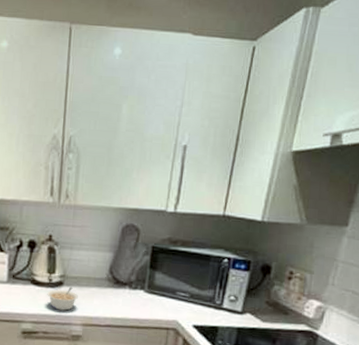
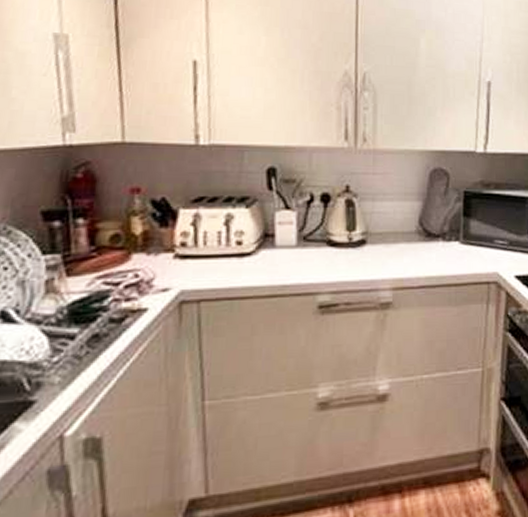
legume: present [47,287,78,311] -> none [347,245,385,274]

